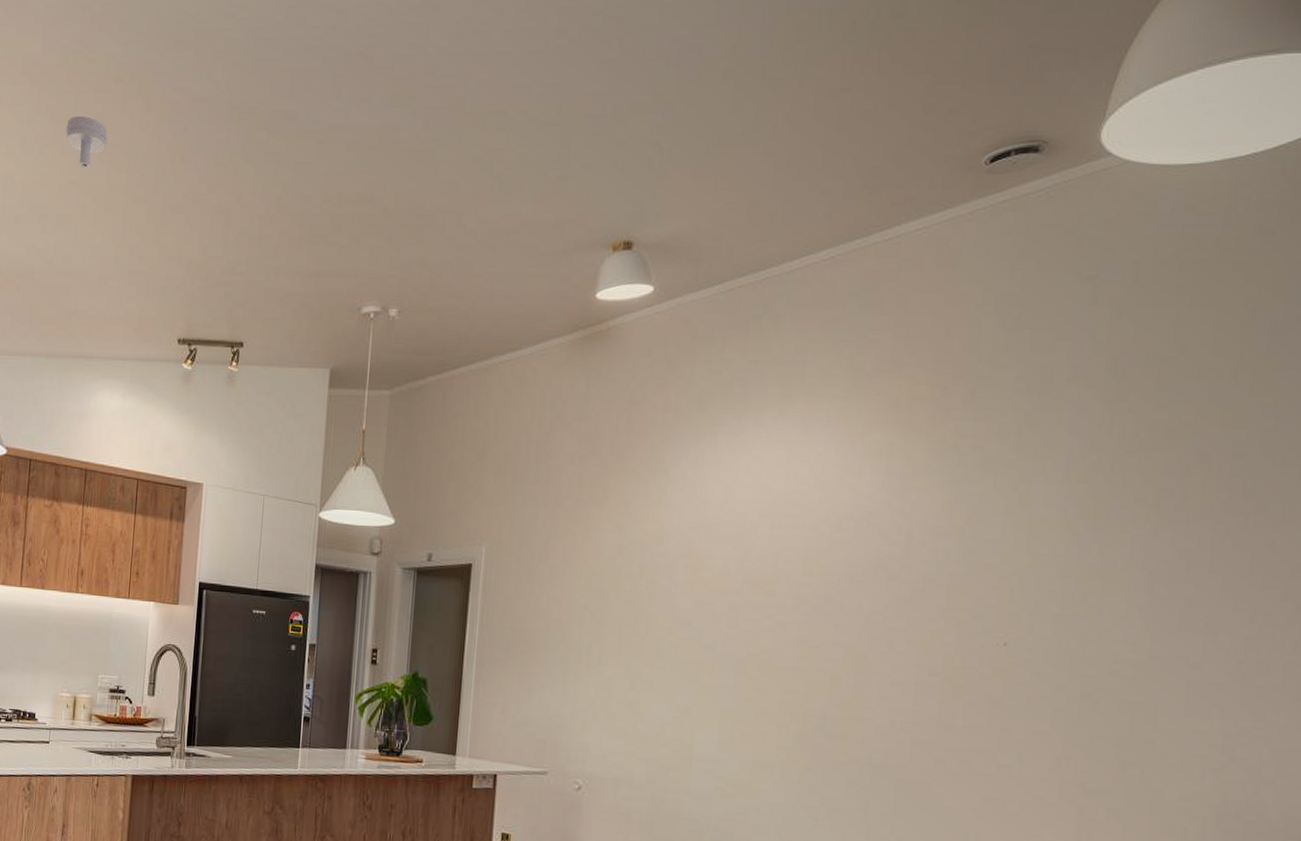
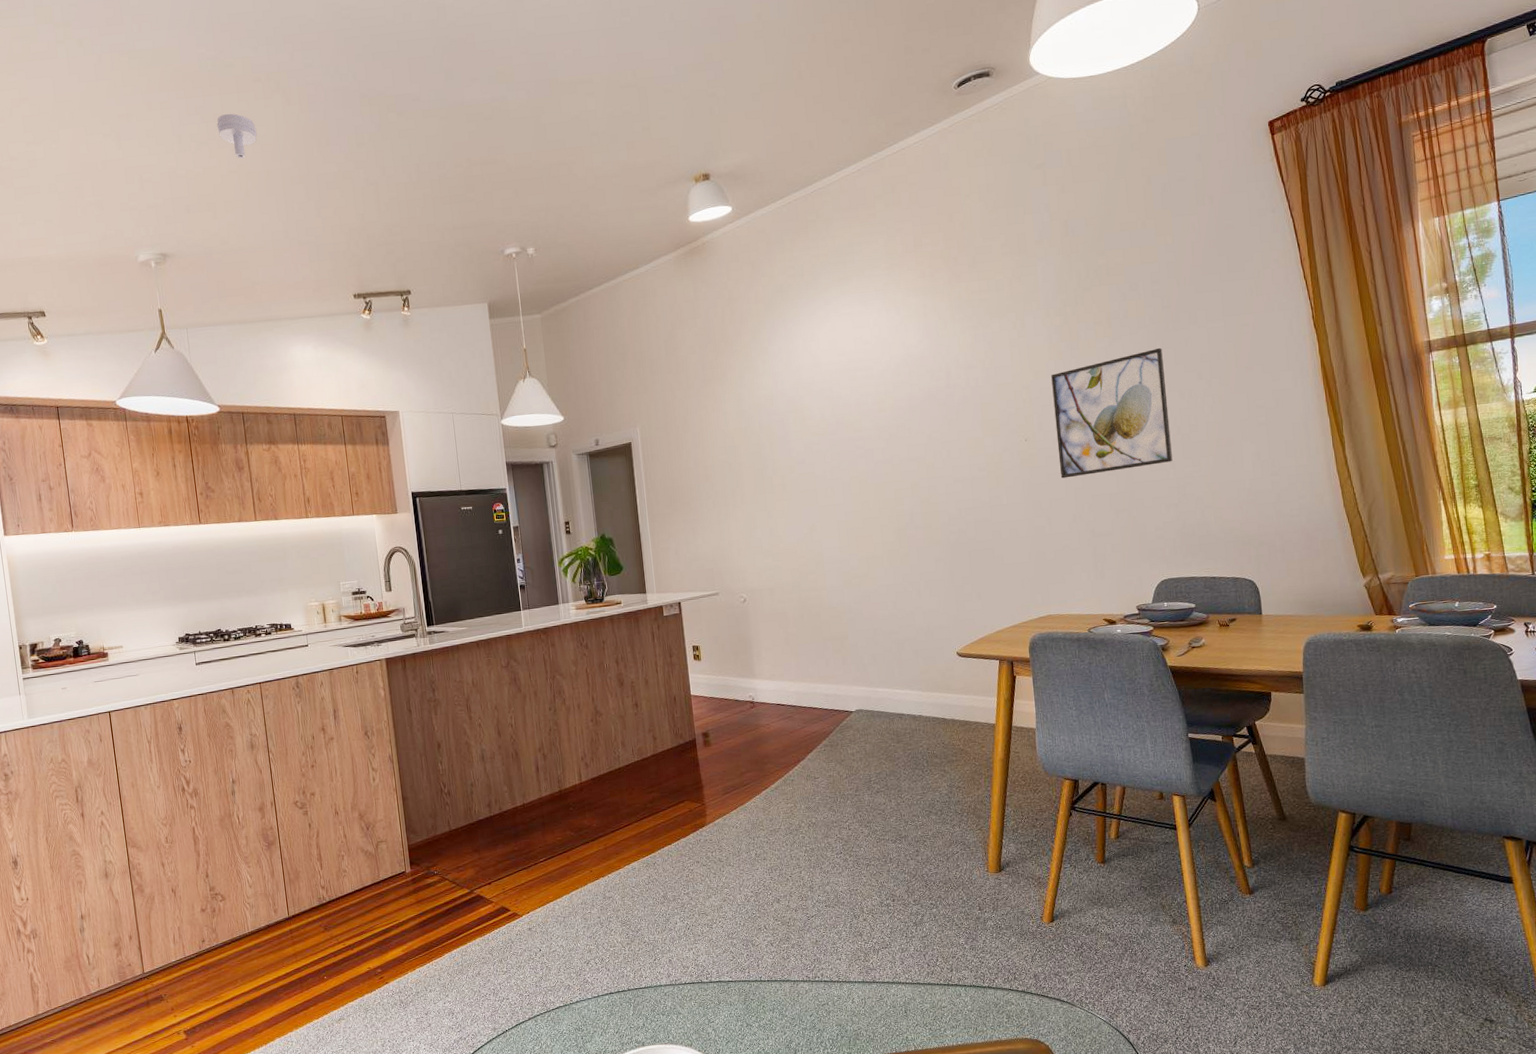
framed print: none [1048,547,1233,709] -> present [1051,347,1173,479]

